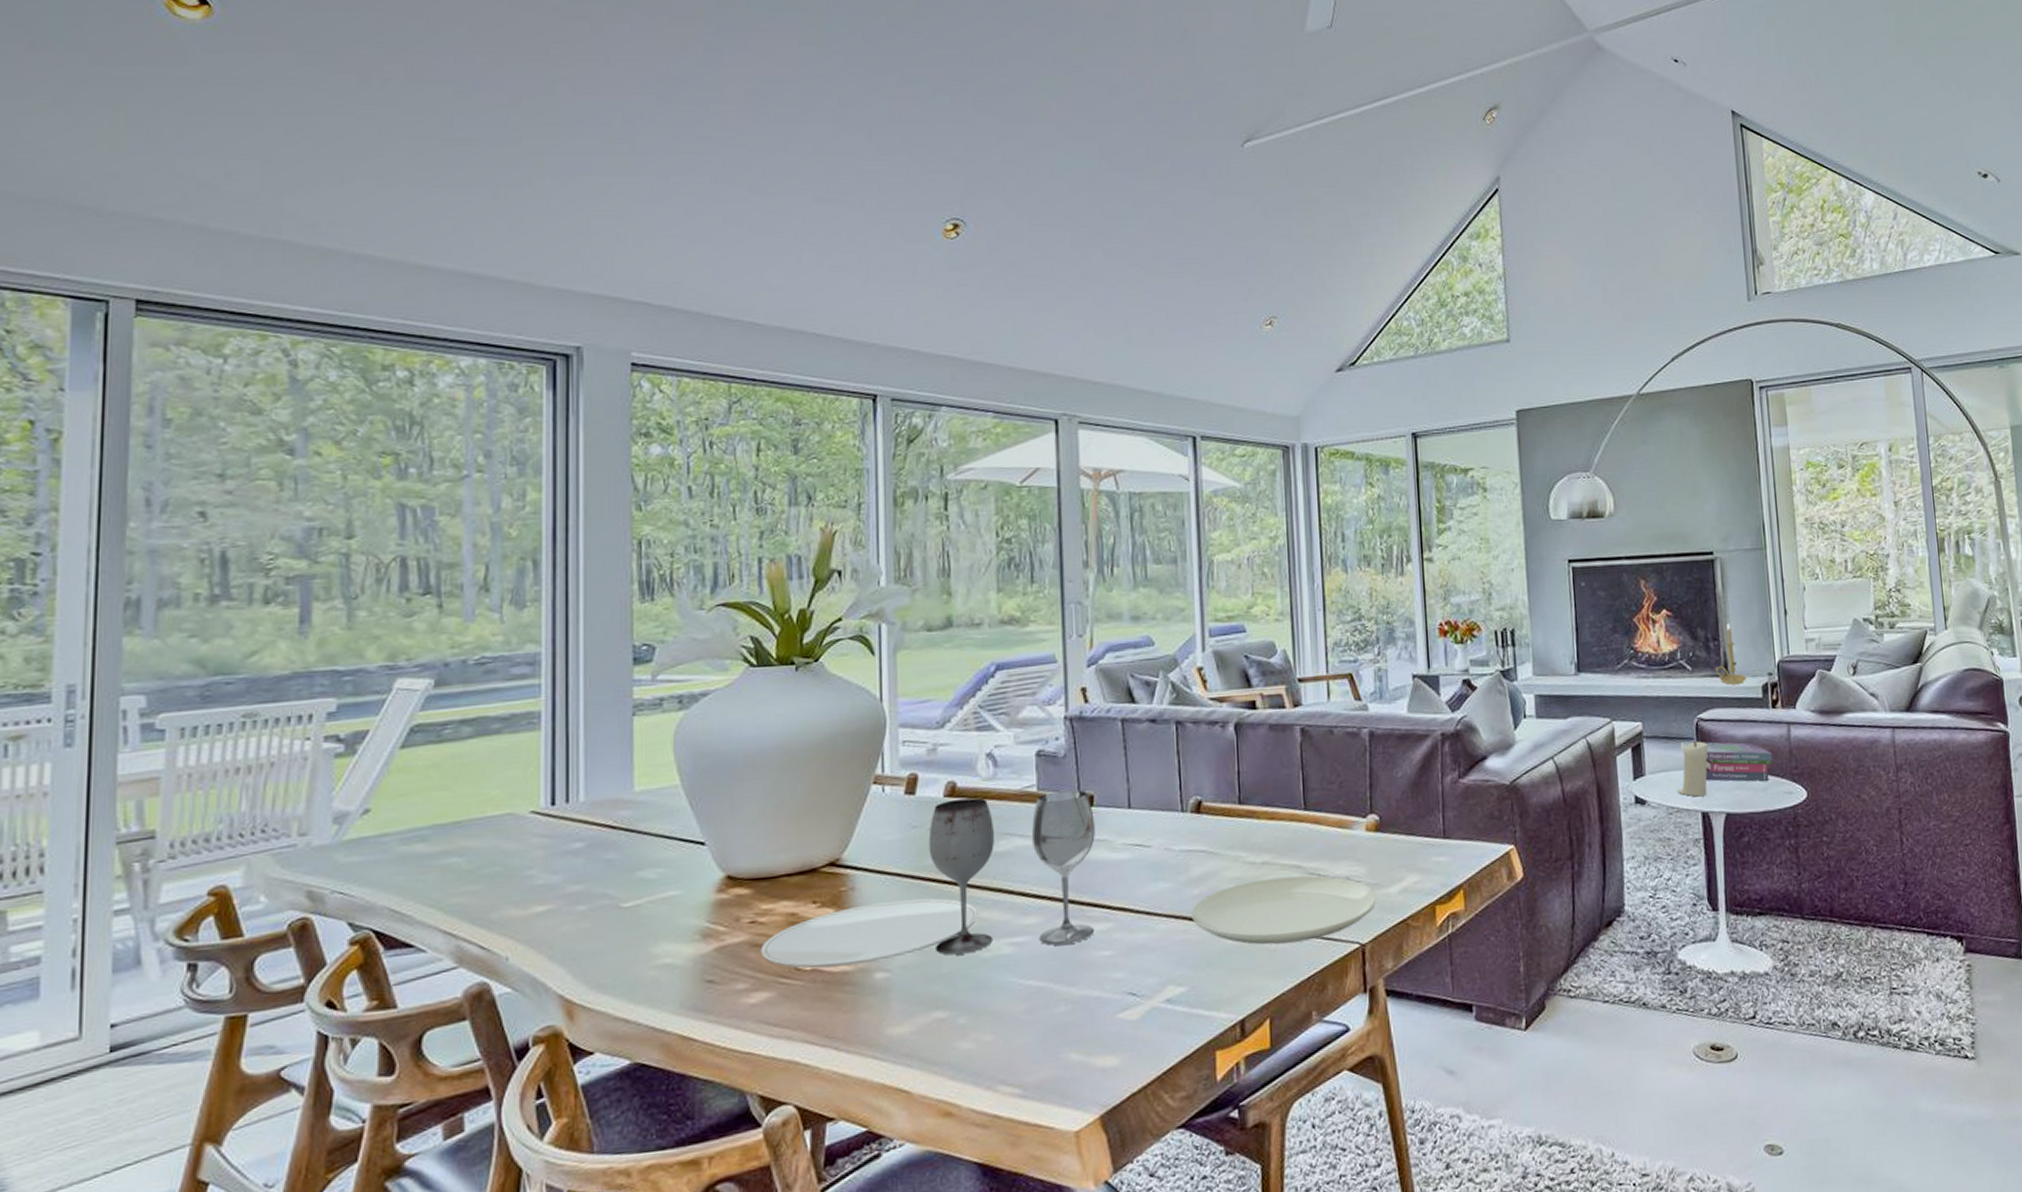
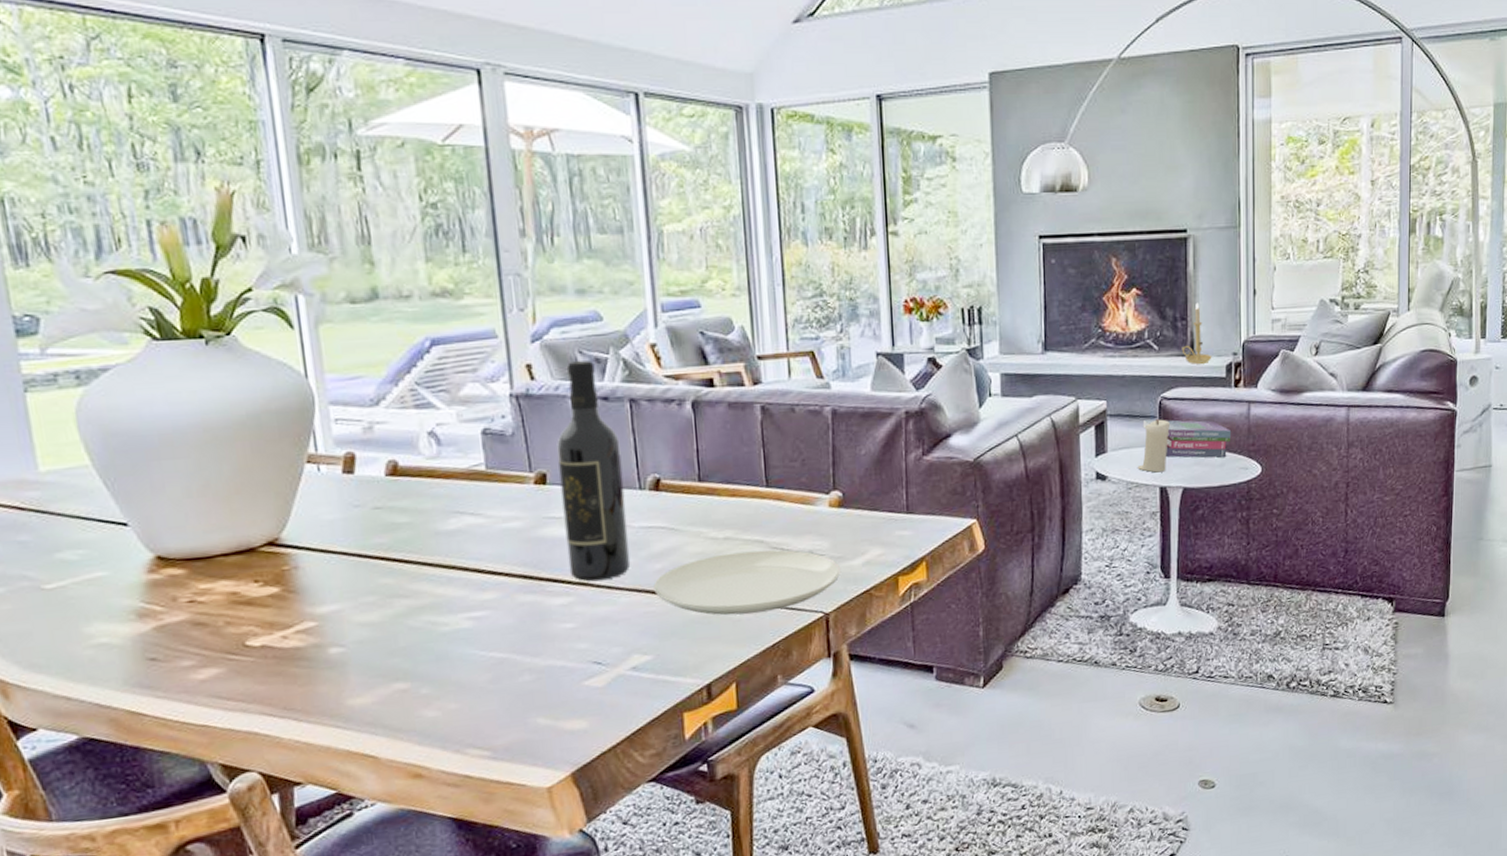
plate: present [760,898,978,969] -> none [203,575,433,646]
wineglass: present [928,790,1095,956] -> none [372,468,555,631]
wine bottle: none [1105,684,1170,907] -> present [557,360,631,582]

